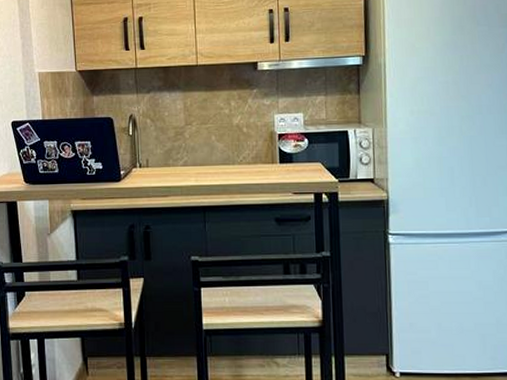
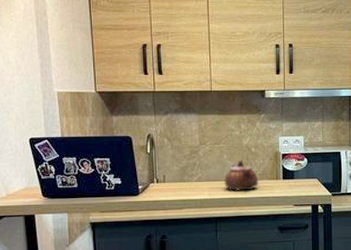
teapot: none [212,141,251,177] -> present [223,160,258,191]

